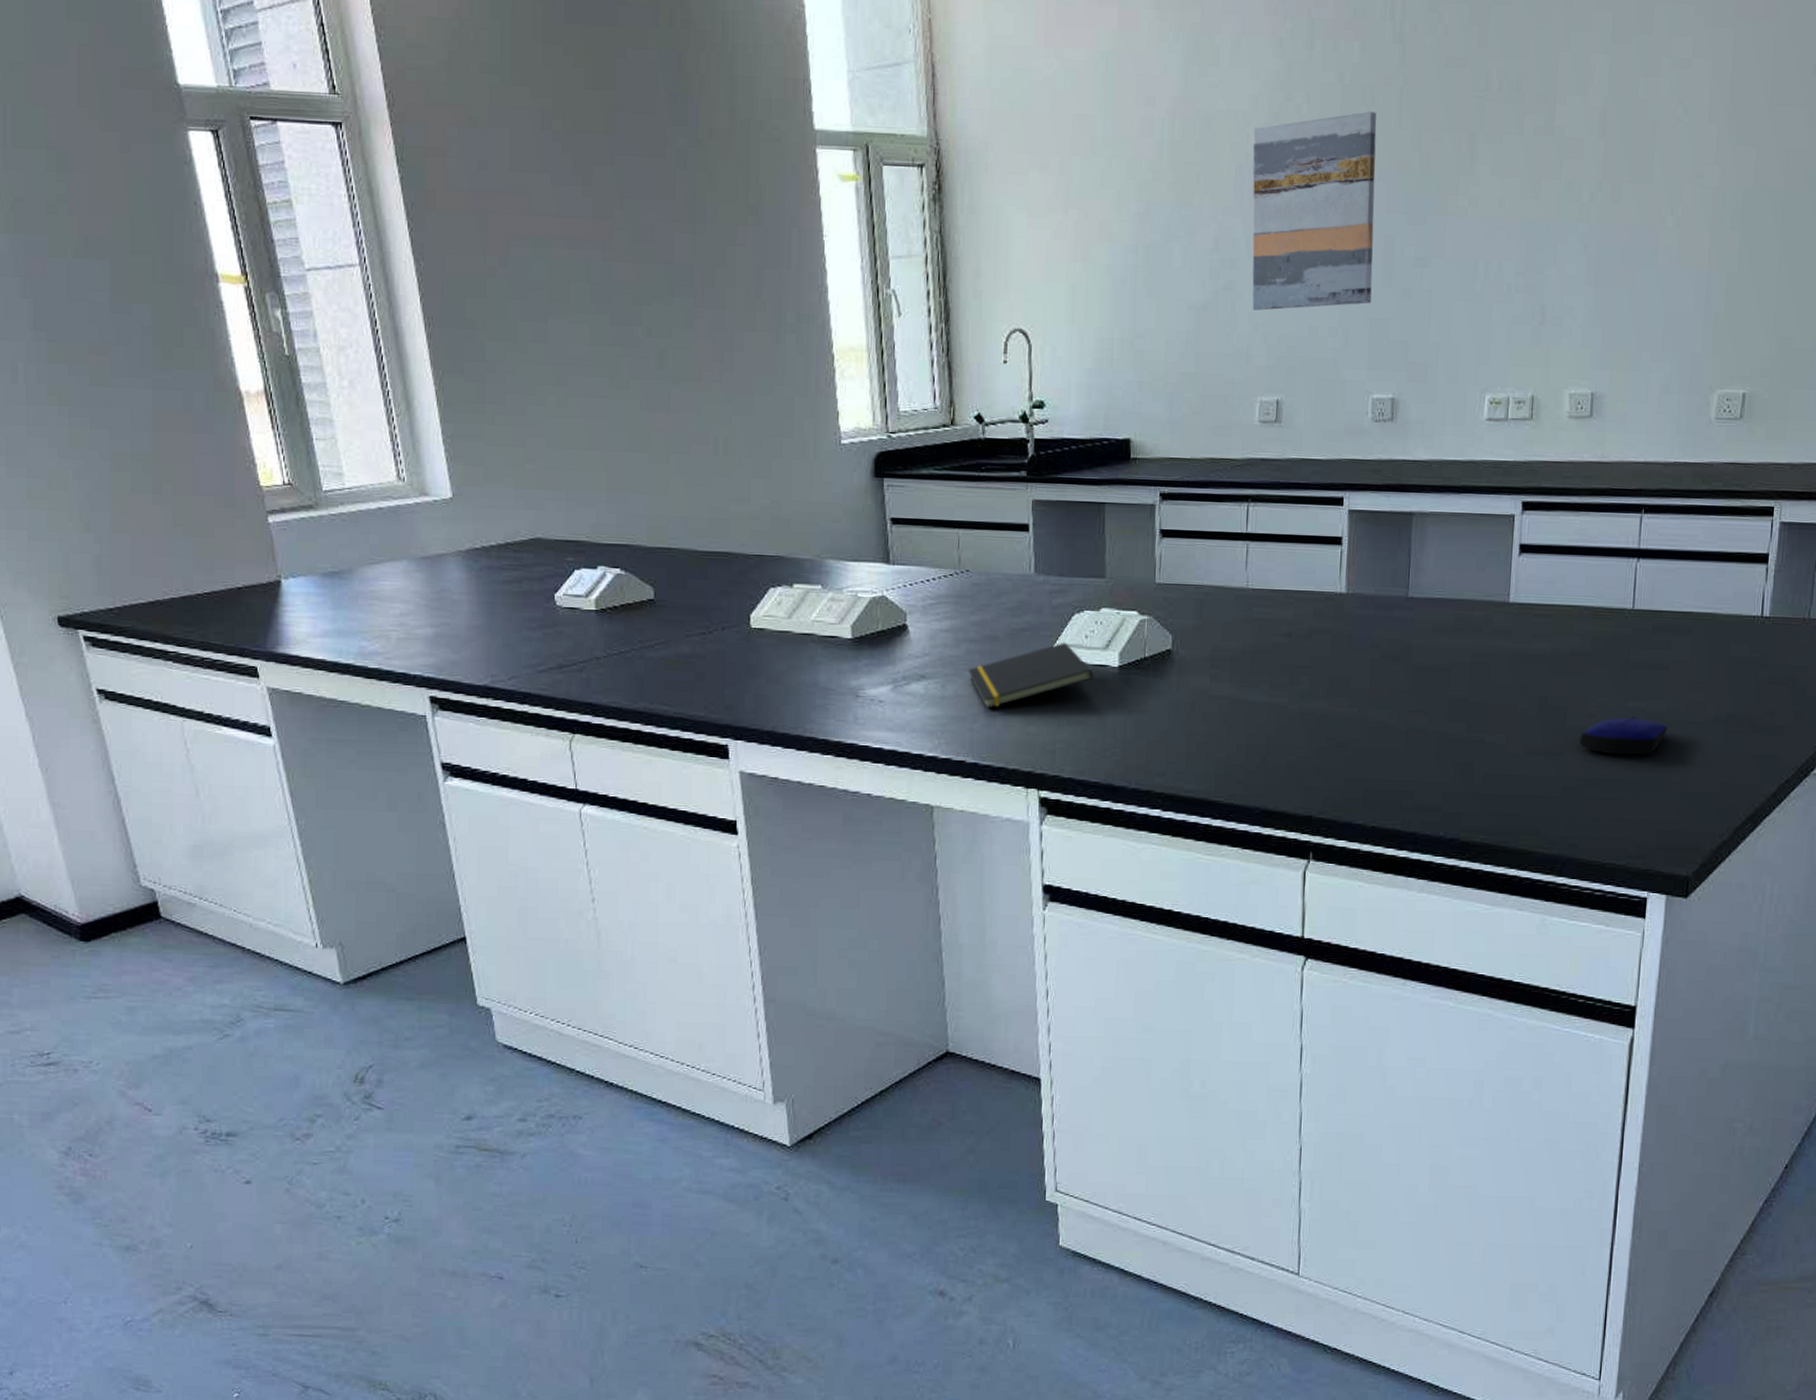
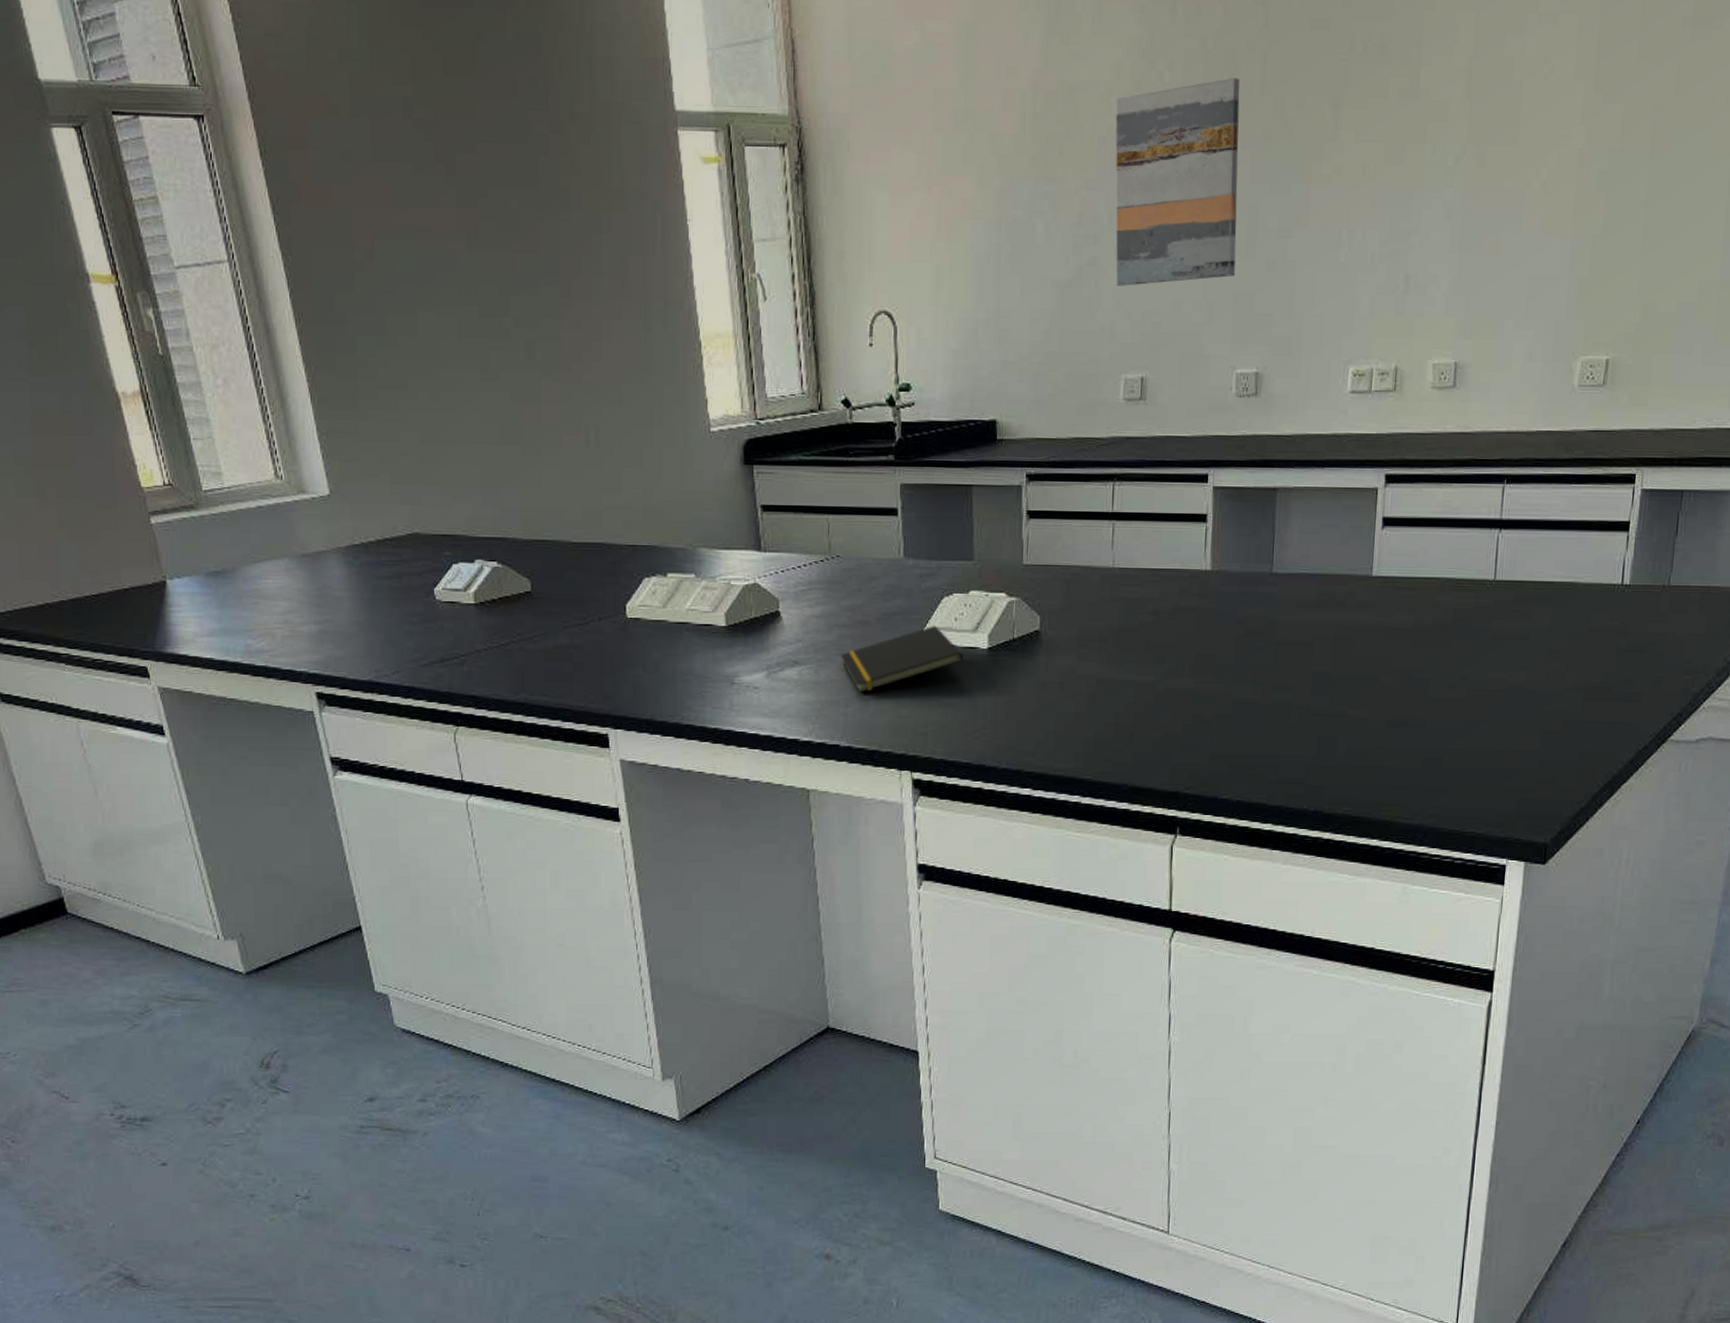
computer mouse: present [1580,715,1667,756] -> none [1441,686,1528,726]

